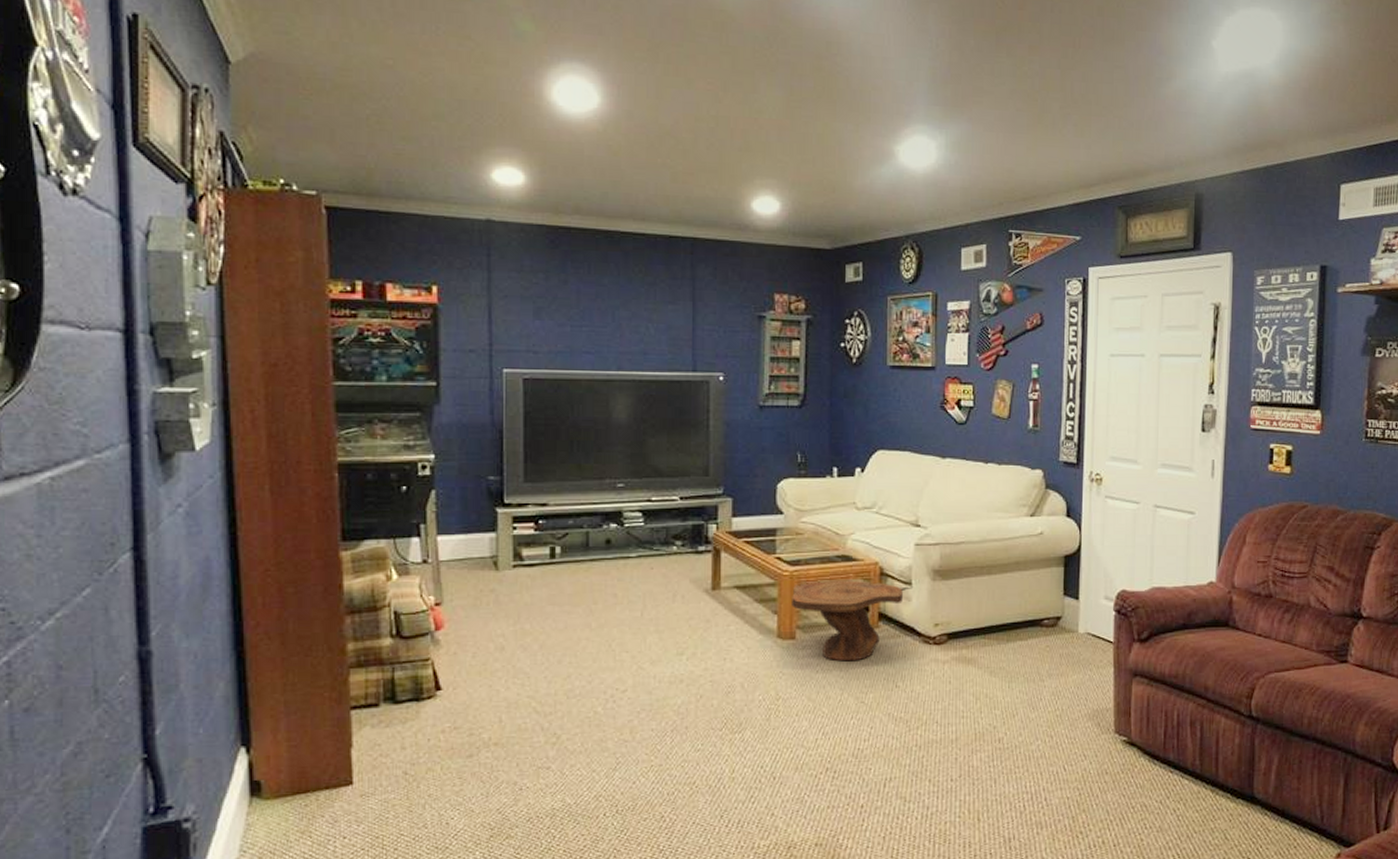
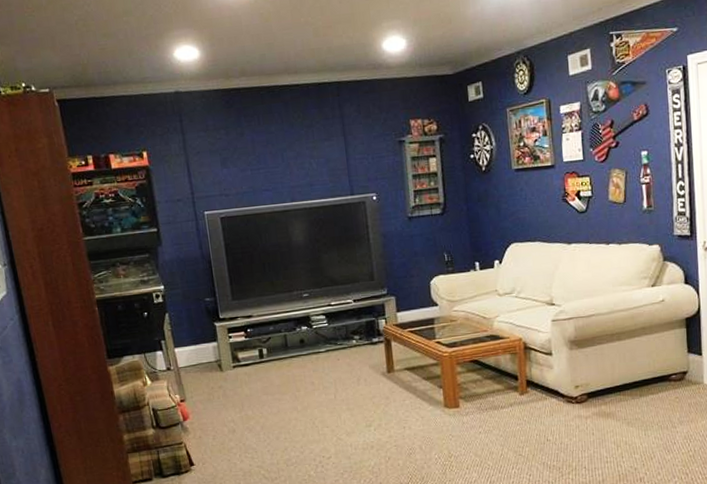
side table: present [792,580,914,662] -> none [453,355,554,423]

